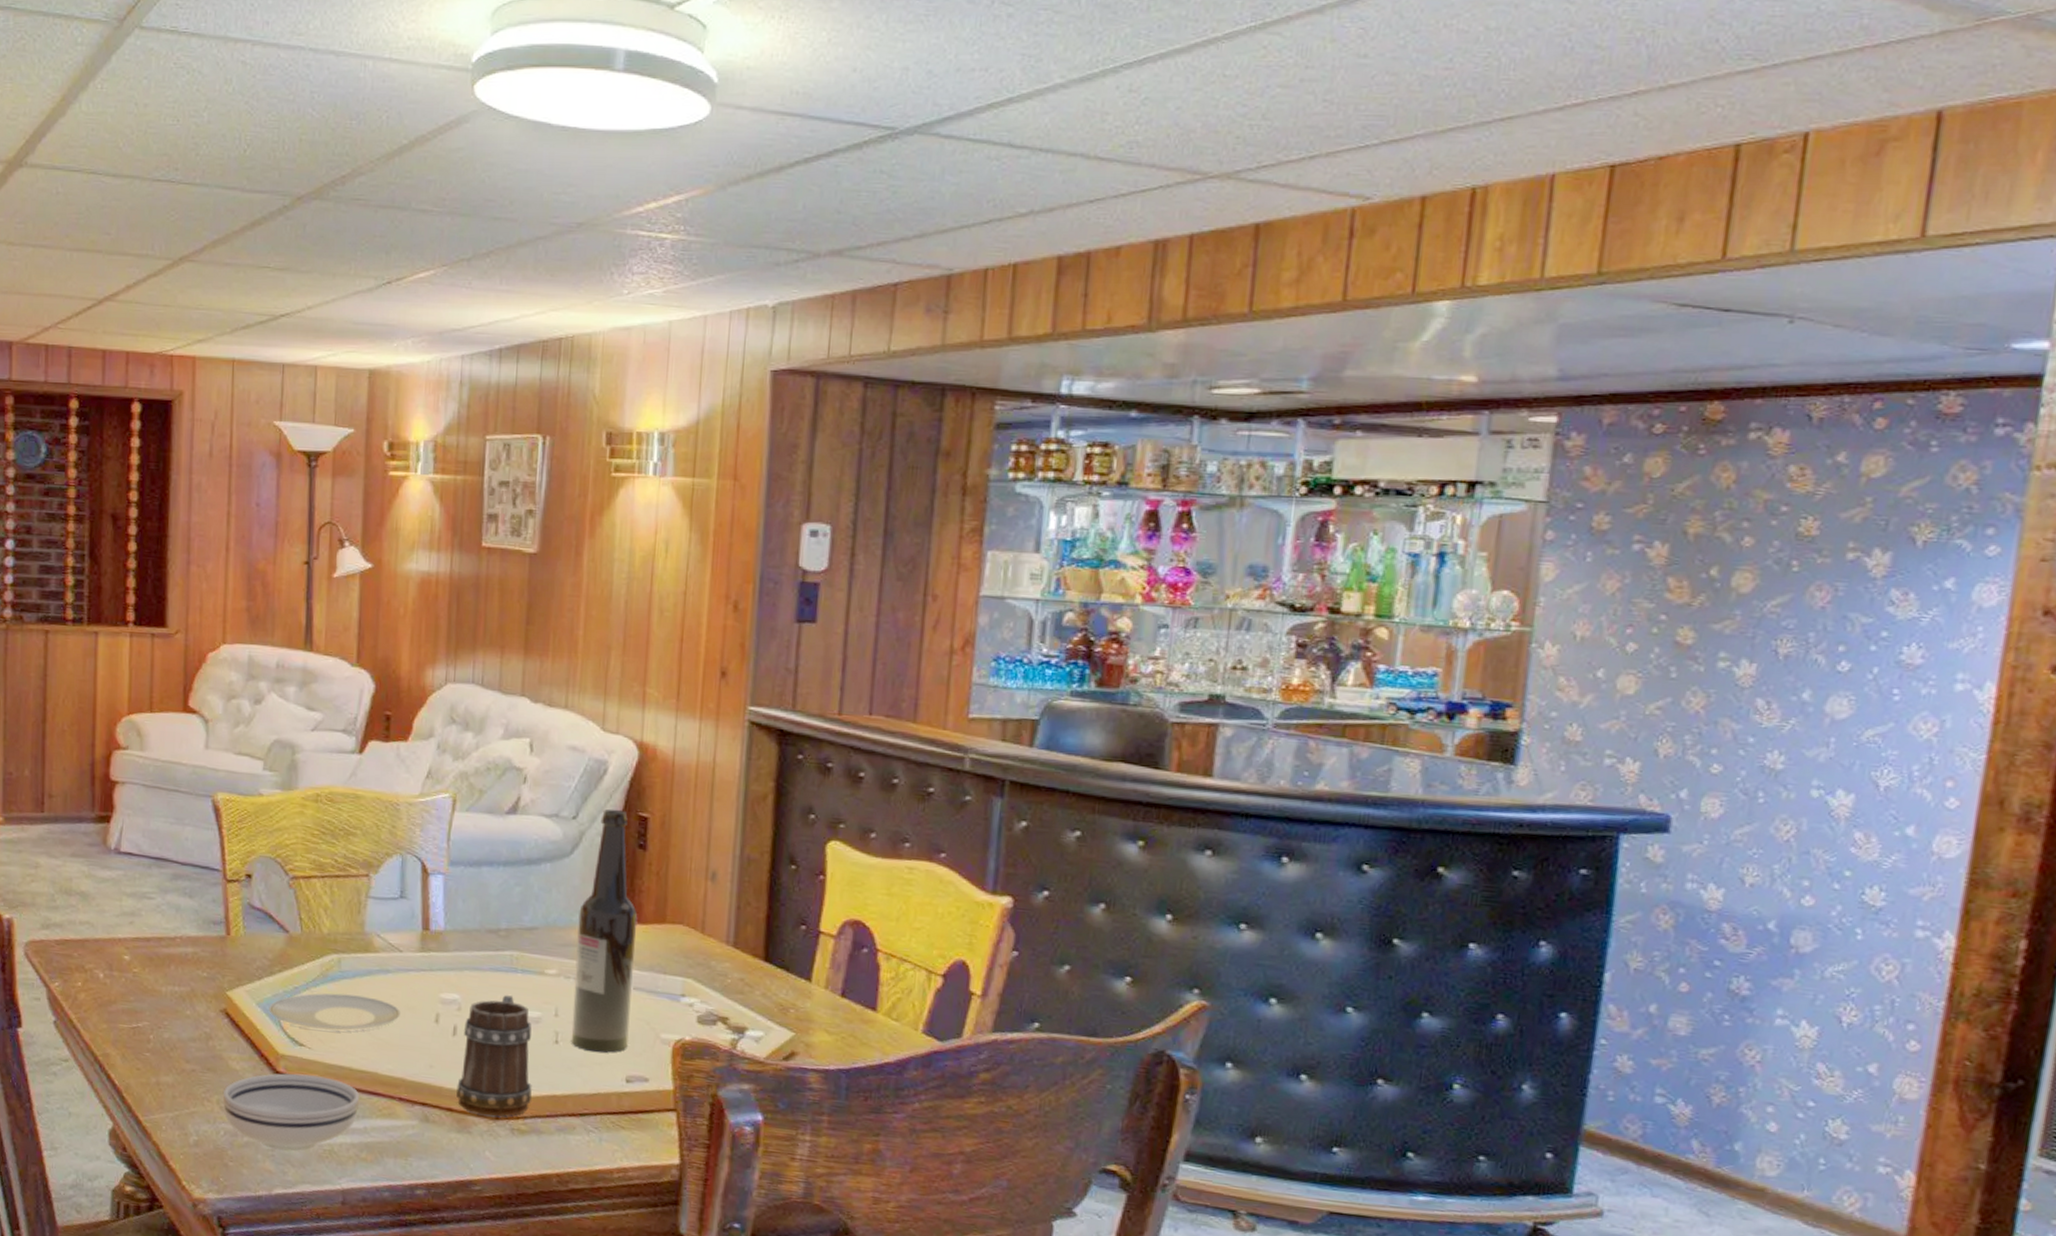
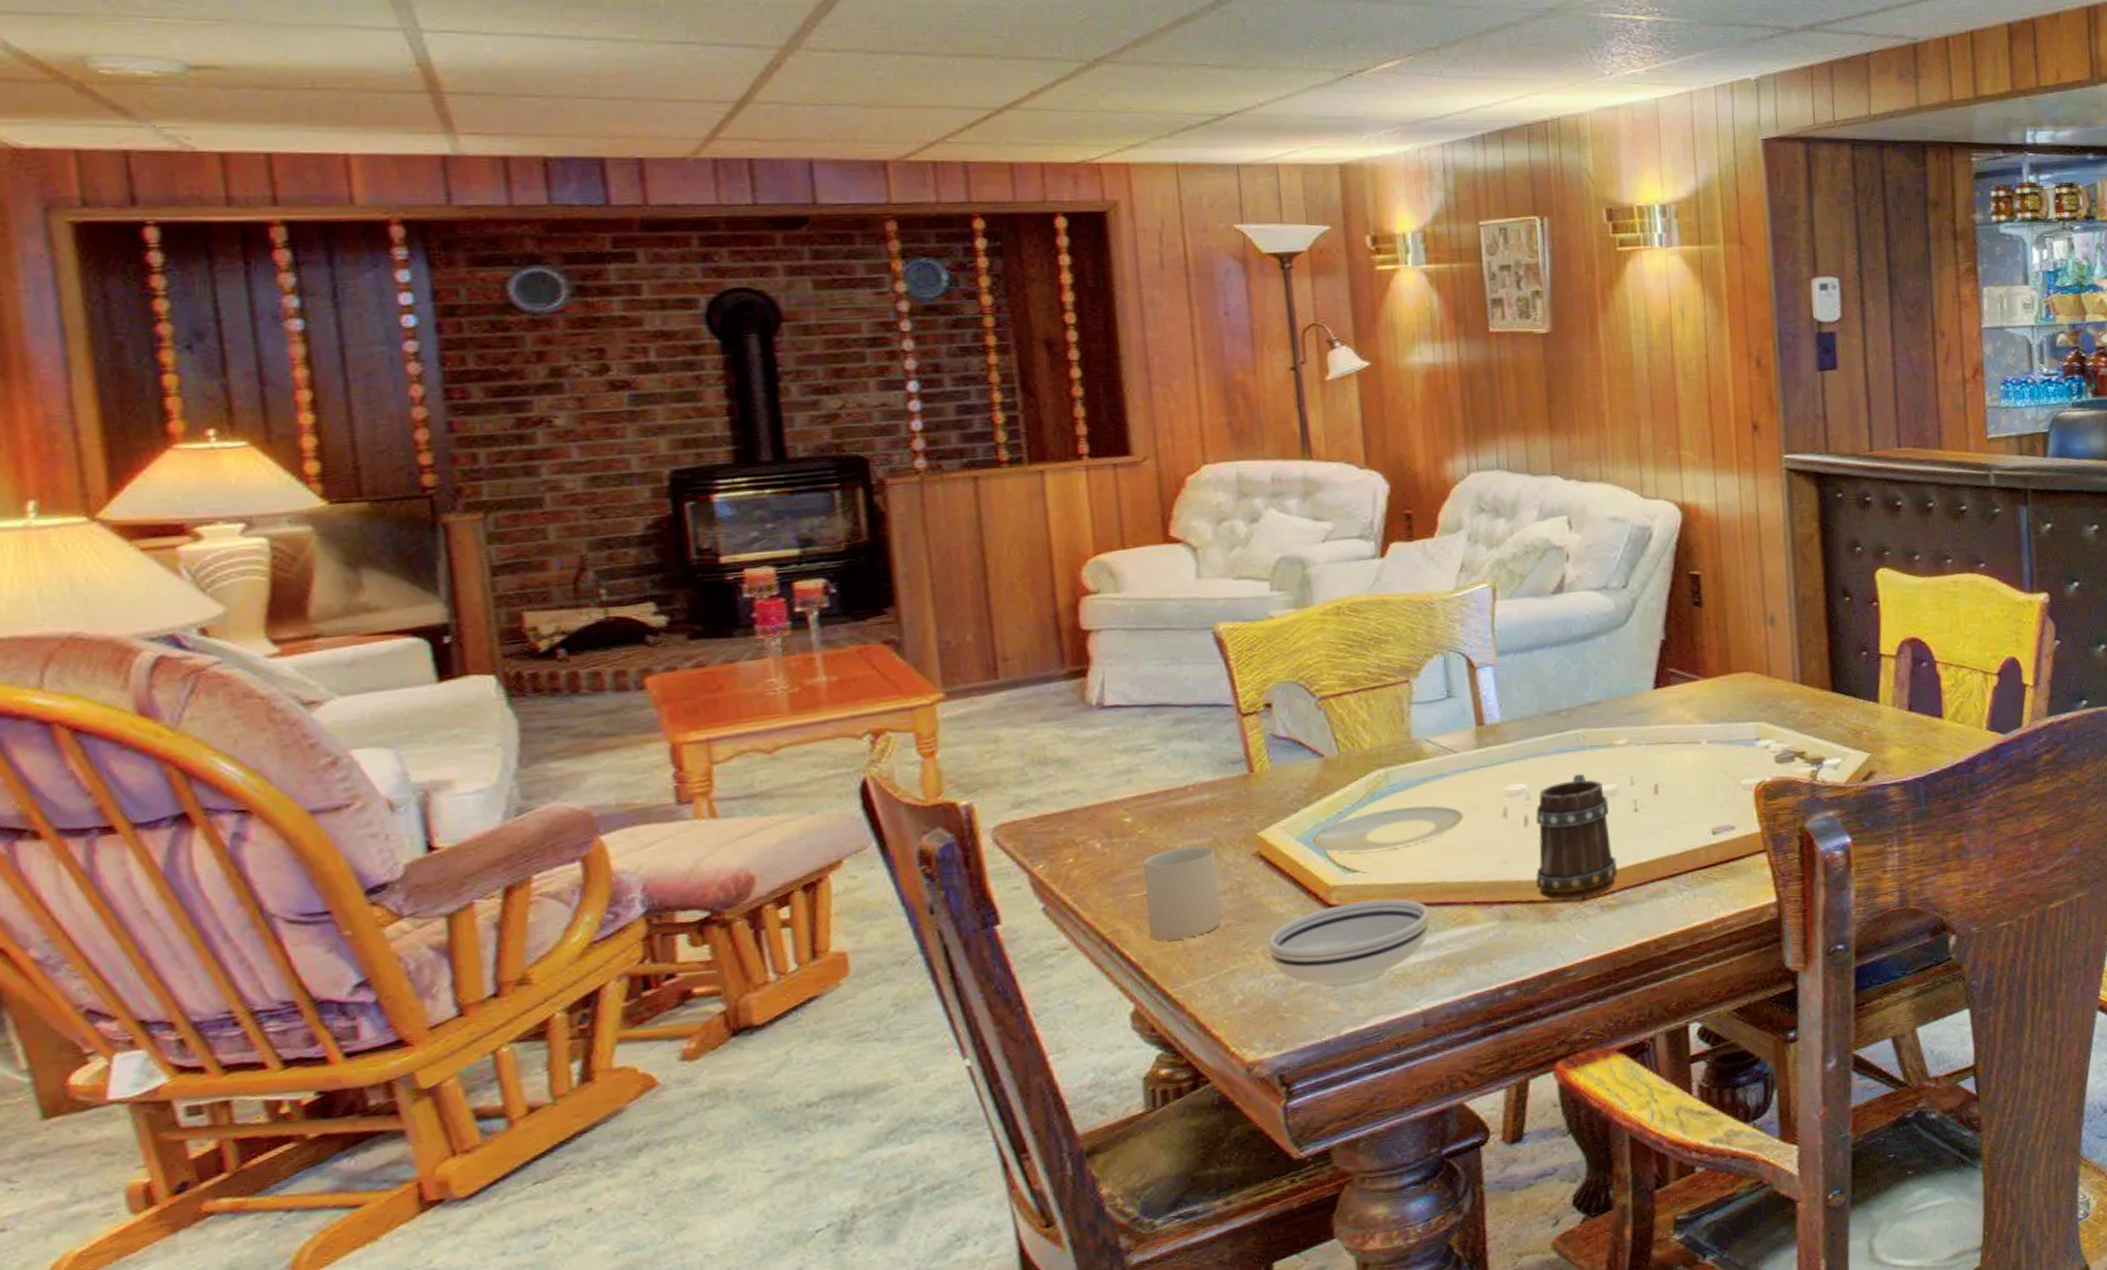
cup: none [131,991,192,1075] -> present [1143,845,1221,941]
beer bottle: present [571,809,638,1052] -> none [1641,571,1709,812]

